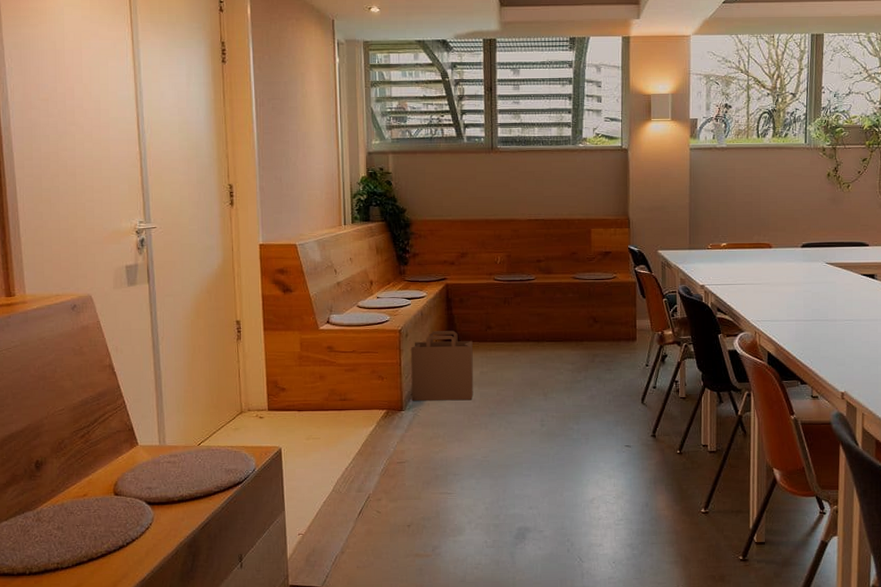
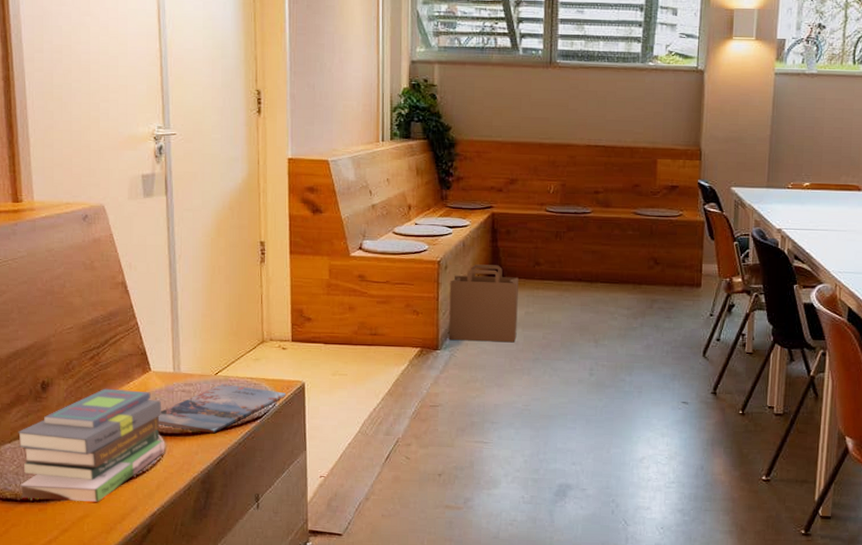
books: none [13,463,152,573] -> present [17,388,164,502]
magazine: none [145,453,265,500] -> present [158,383,287,434]

